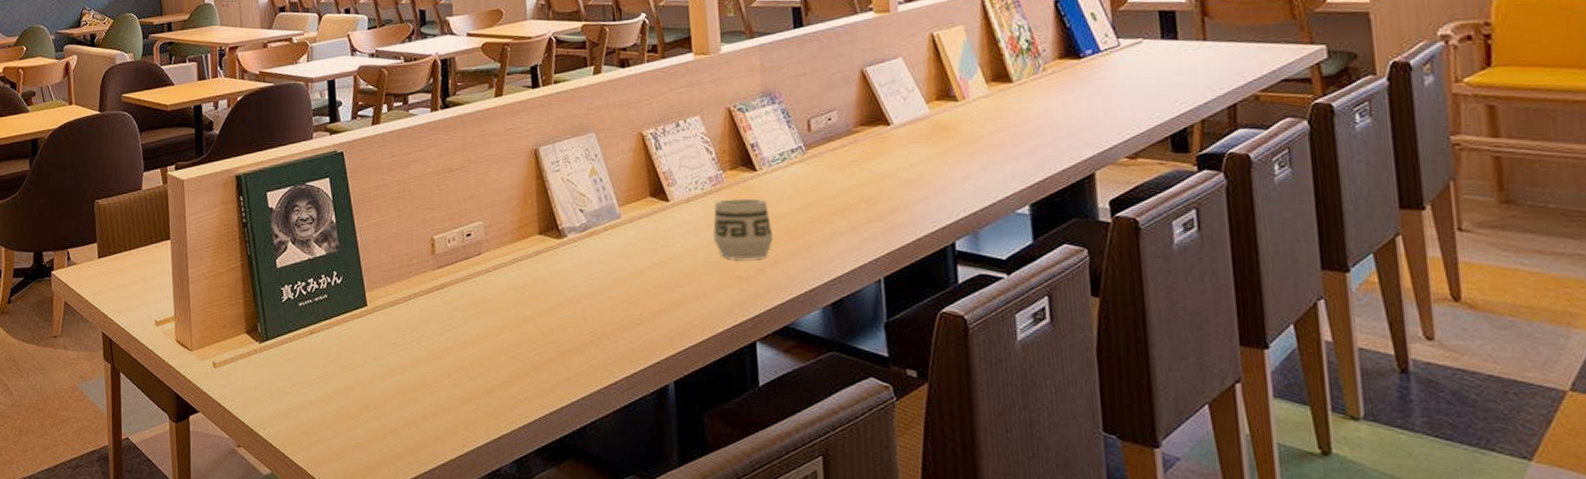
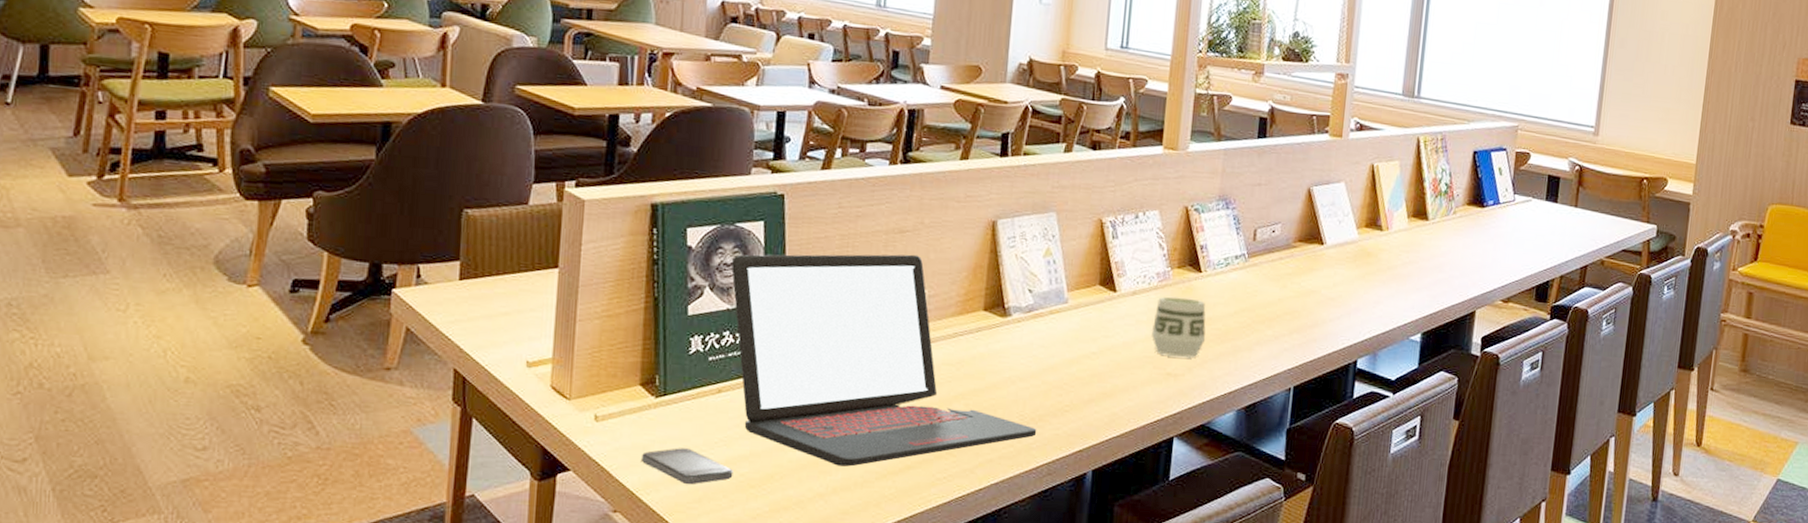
smartphone: none [255,386,333,419] -> present [642,448,733,485]
laptop: none [307,190,611,393] -> present [731,254,1037,467]

